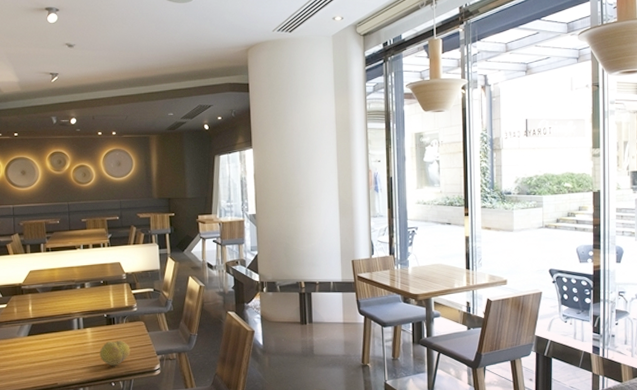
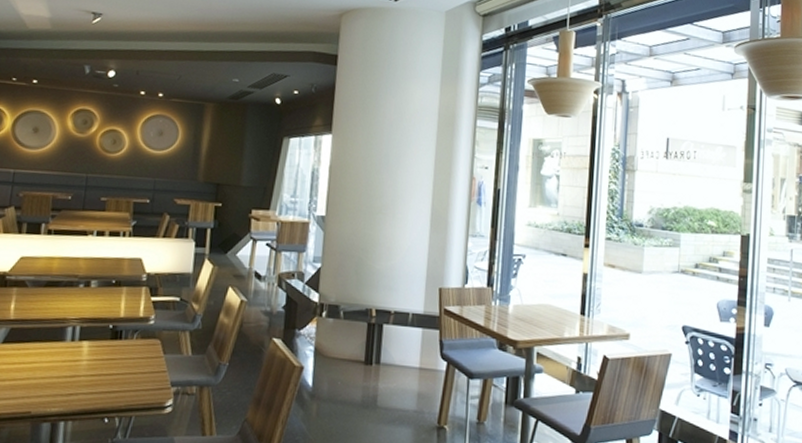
fruit: present [99,341,131,366] -> none [94,361,137,396]

